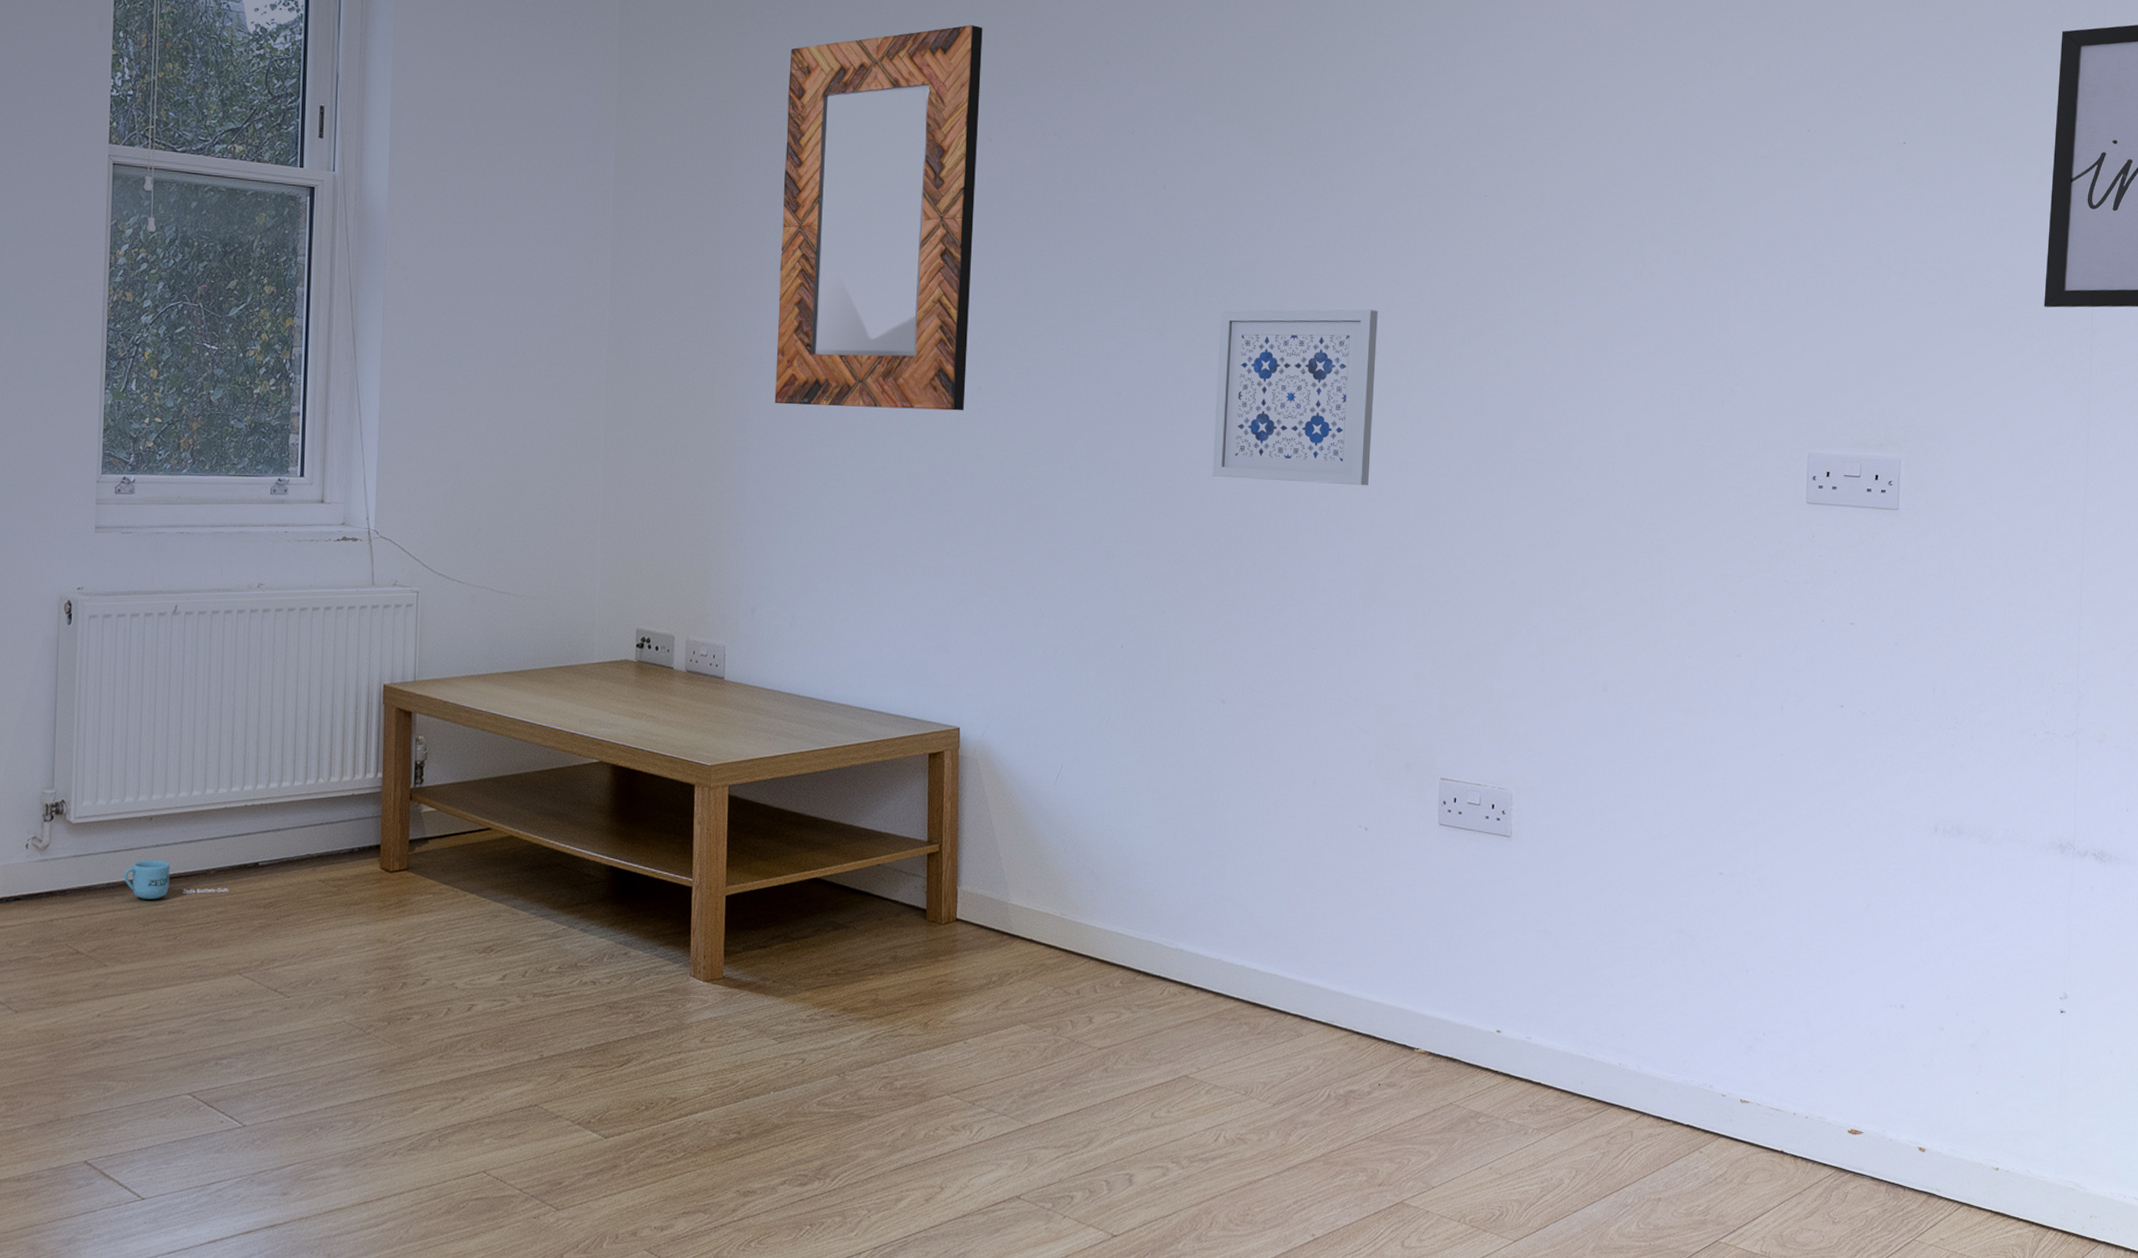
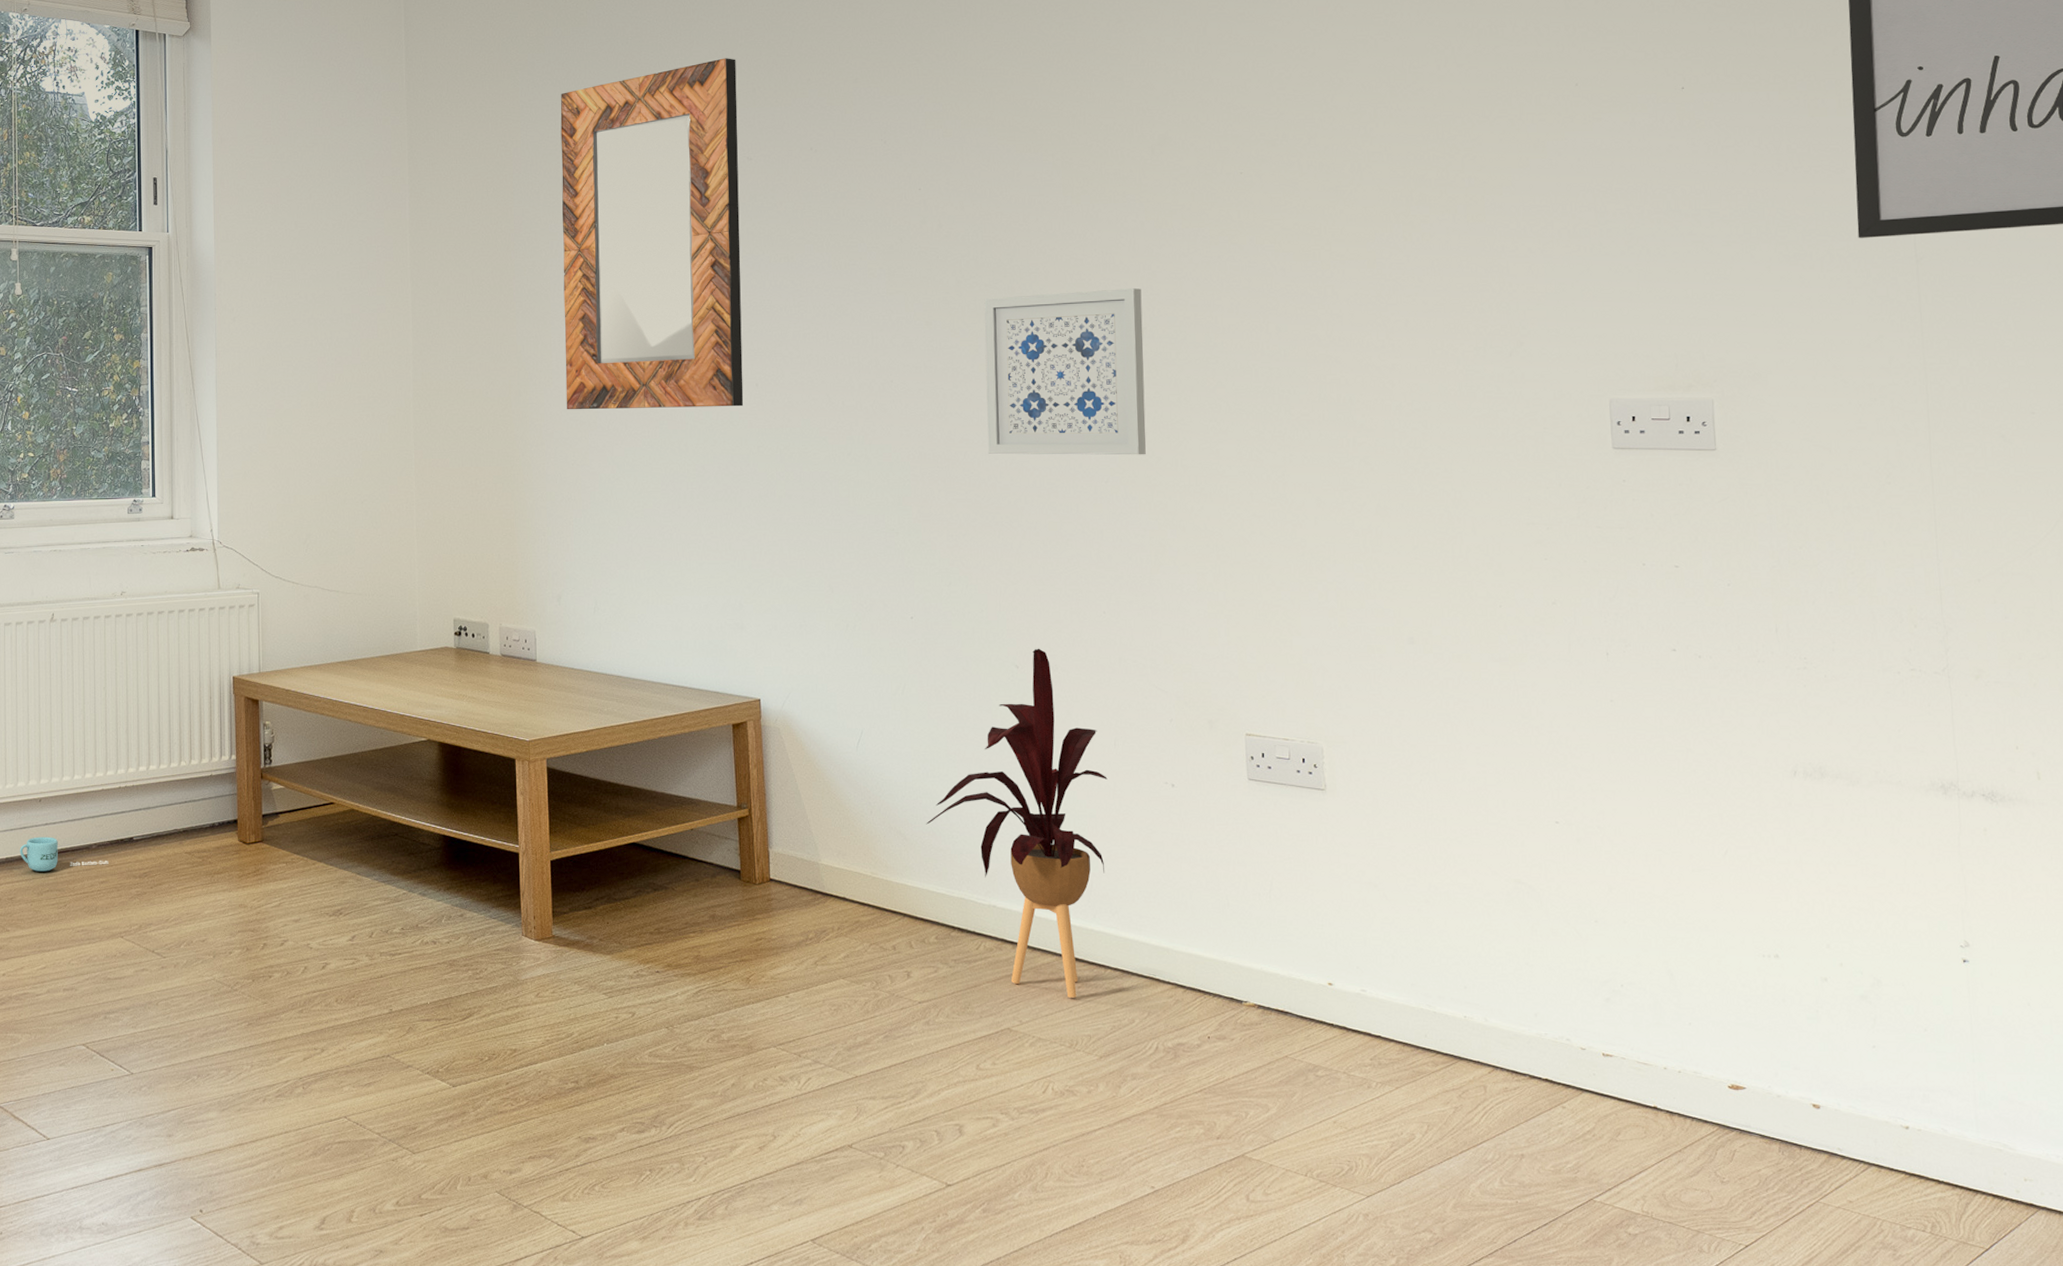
house plant: none [1120,683,1303,1044] -> present [926,648,1107,998]

